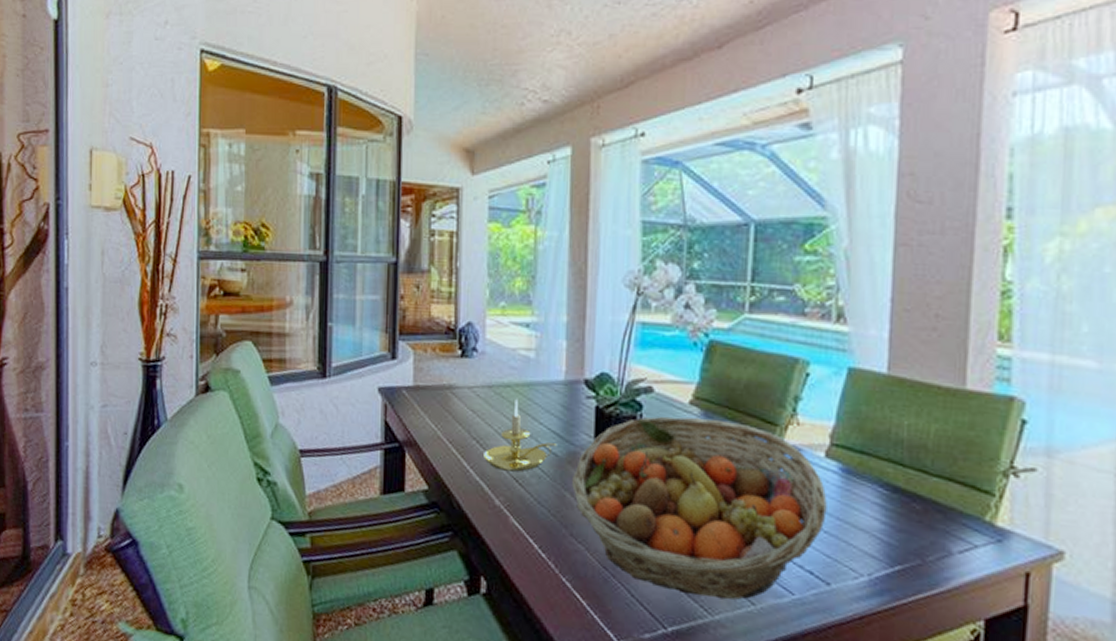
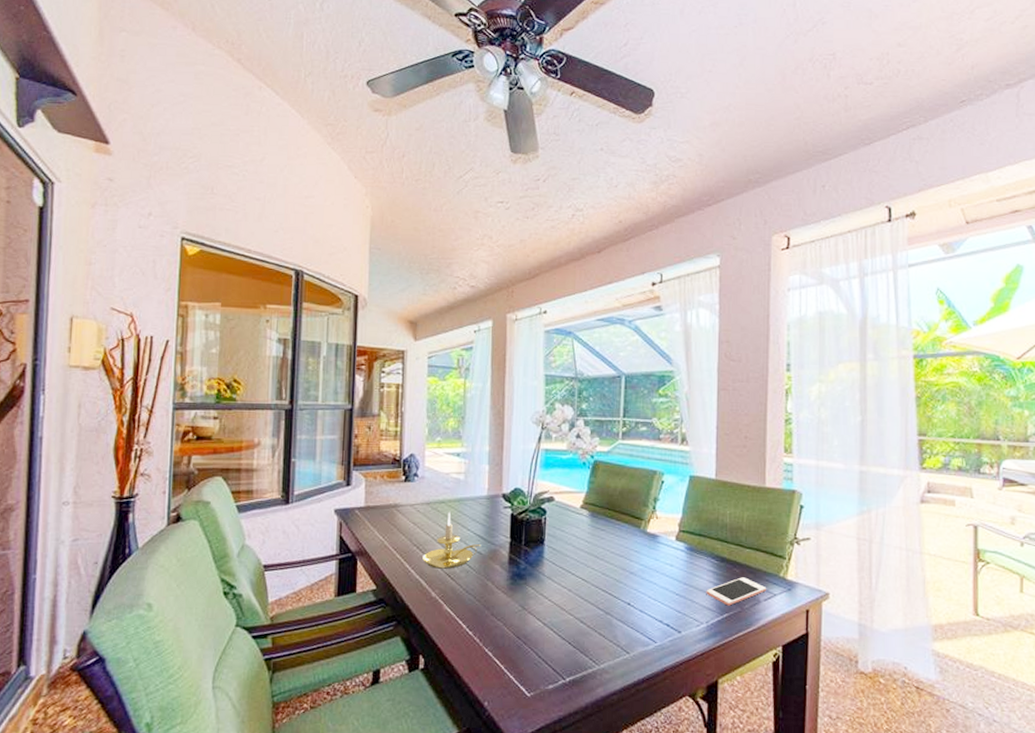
fruit basket: present [572,416,827,600] -> none [493,517,678,652]
cell phone: none [869,516,964,555] -> present [706,577,767,606]

